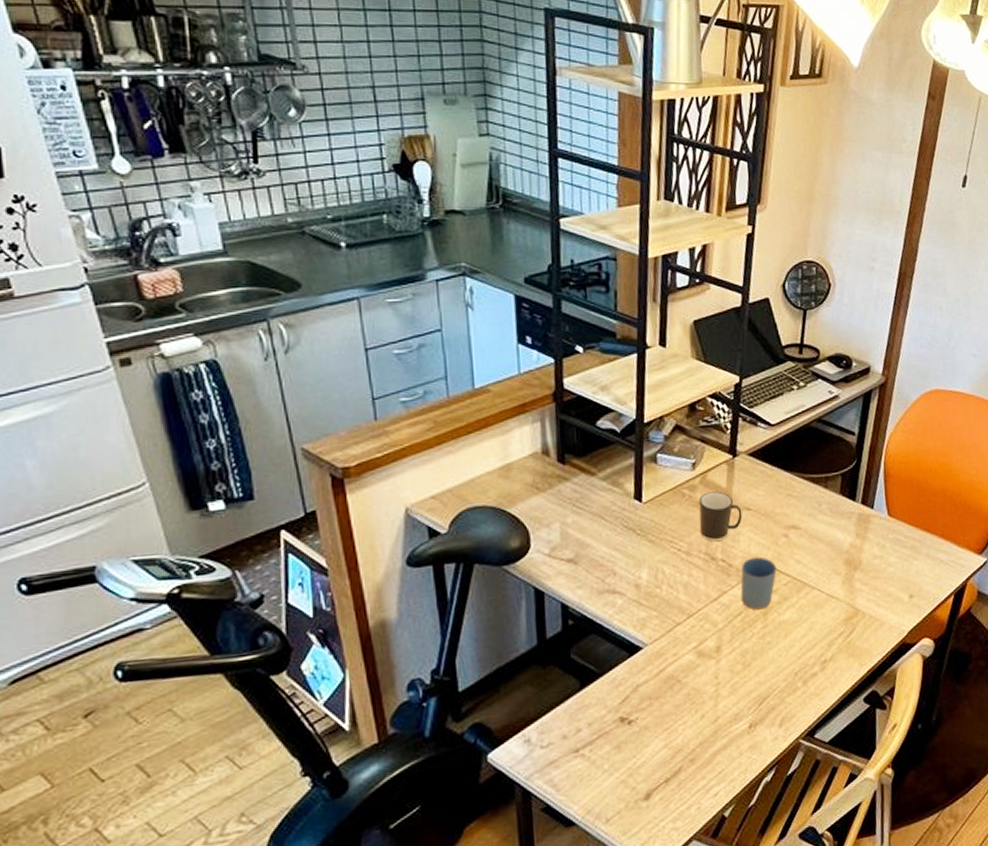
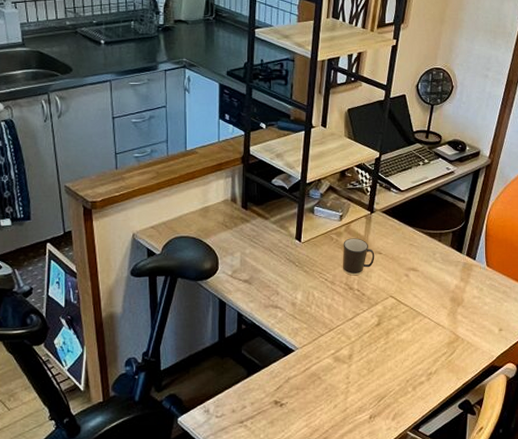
mug: present [740,556,777,610] -> none [370,290,398,330]

